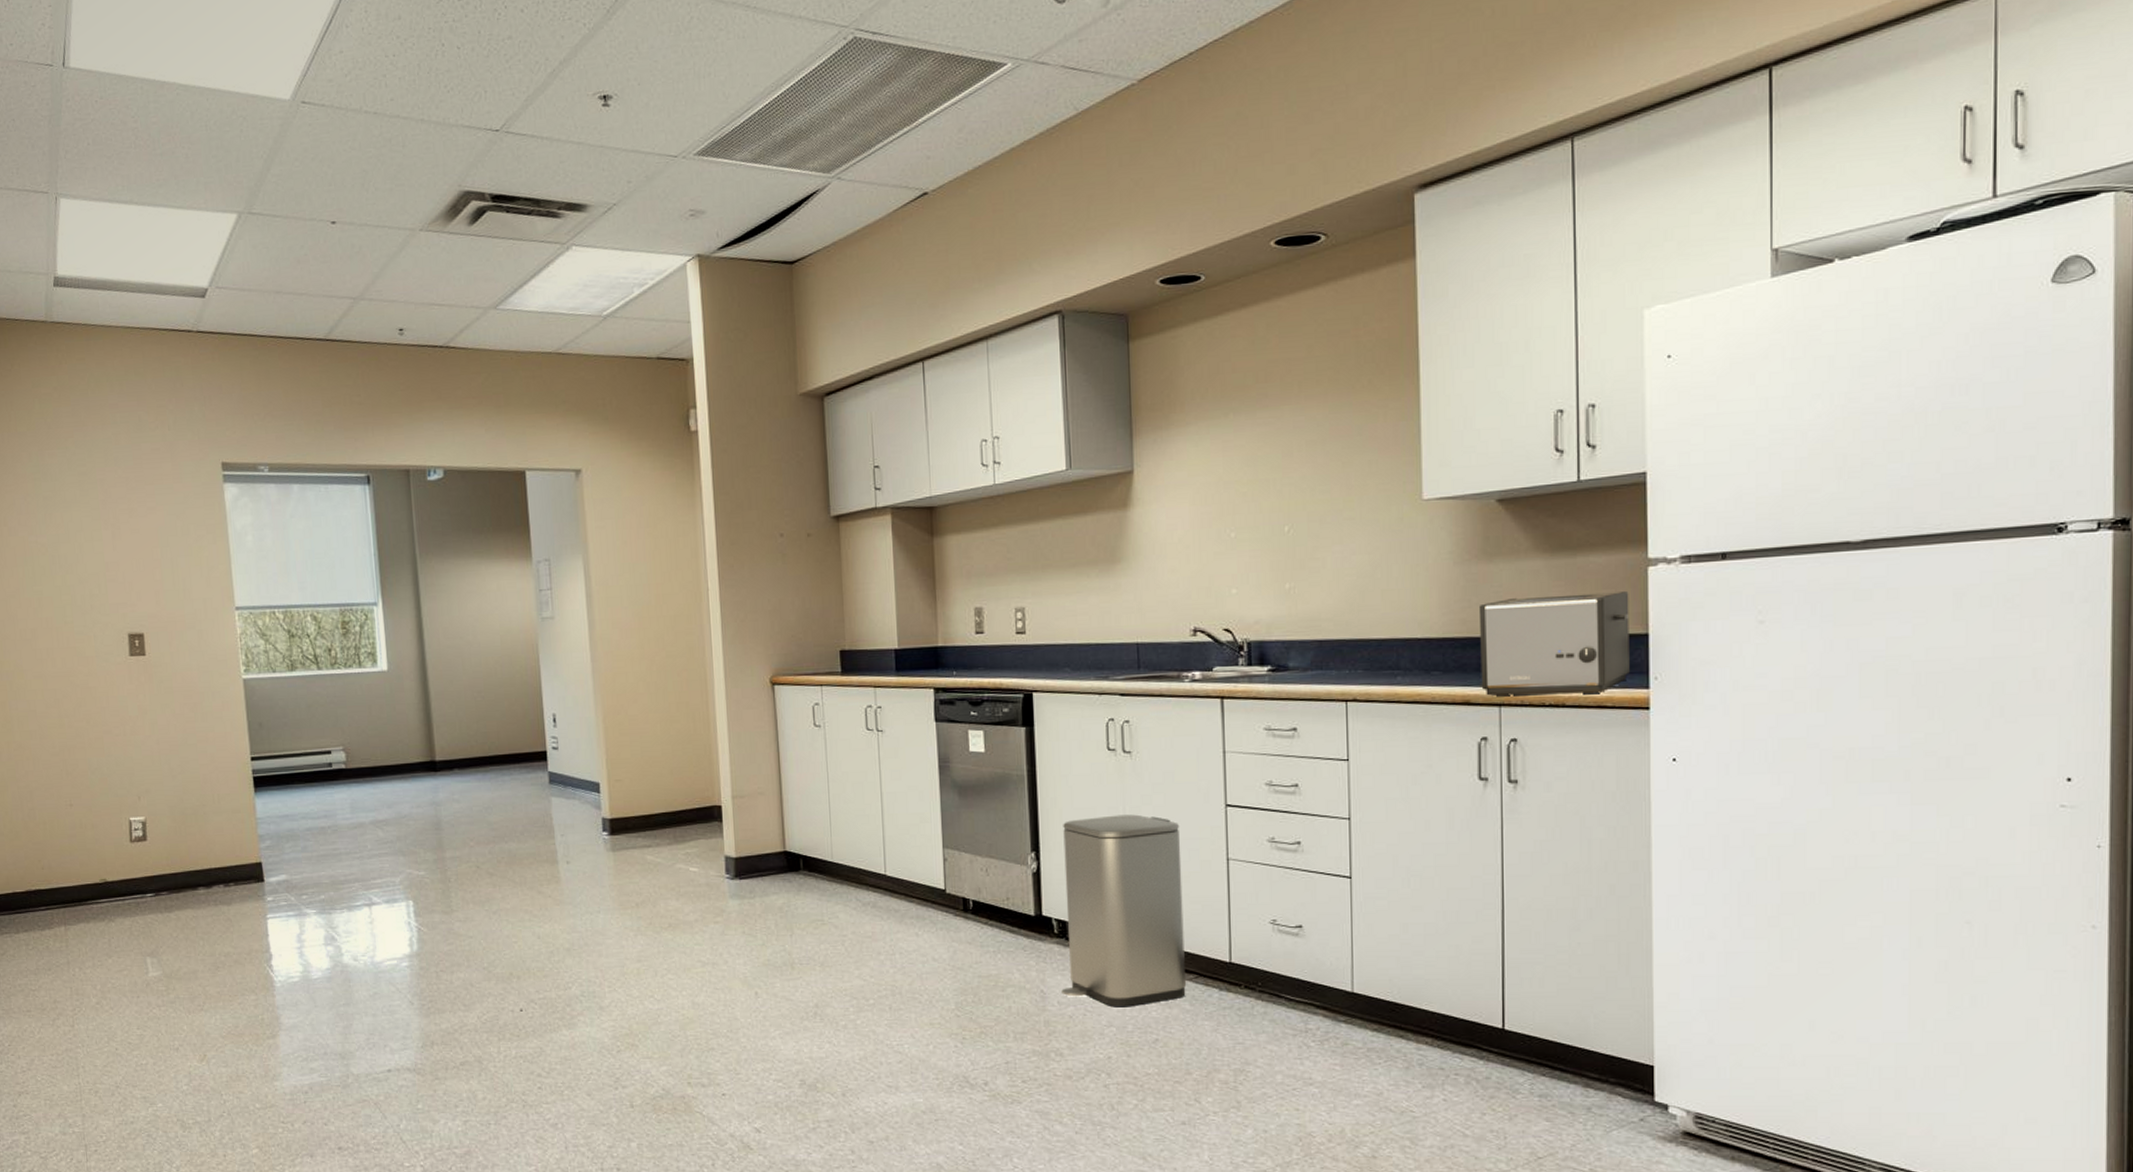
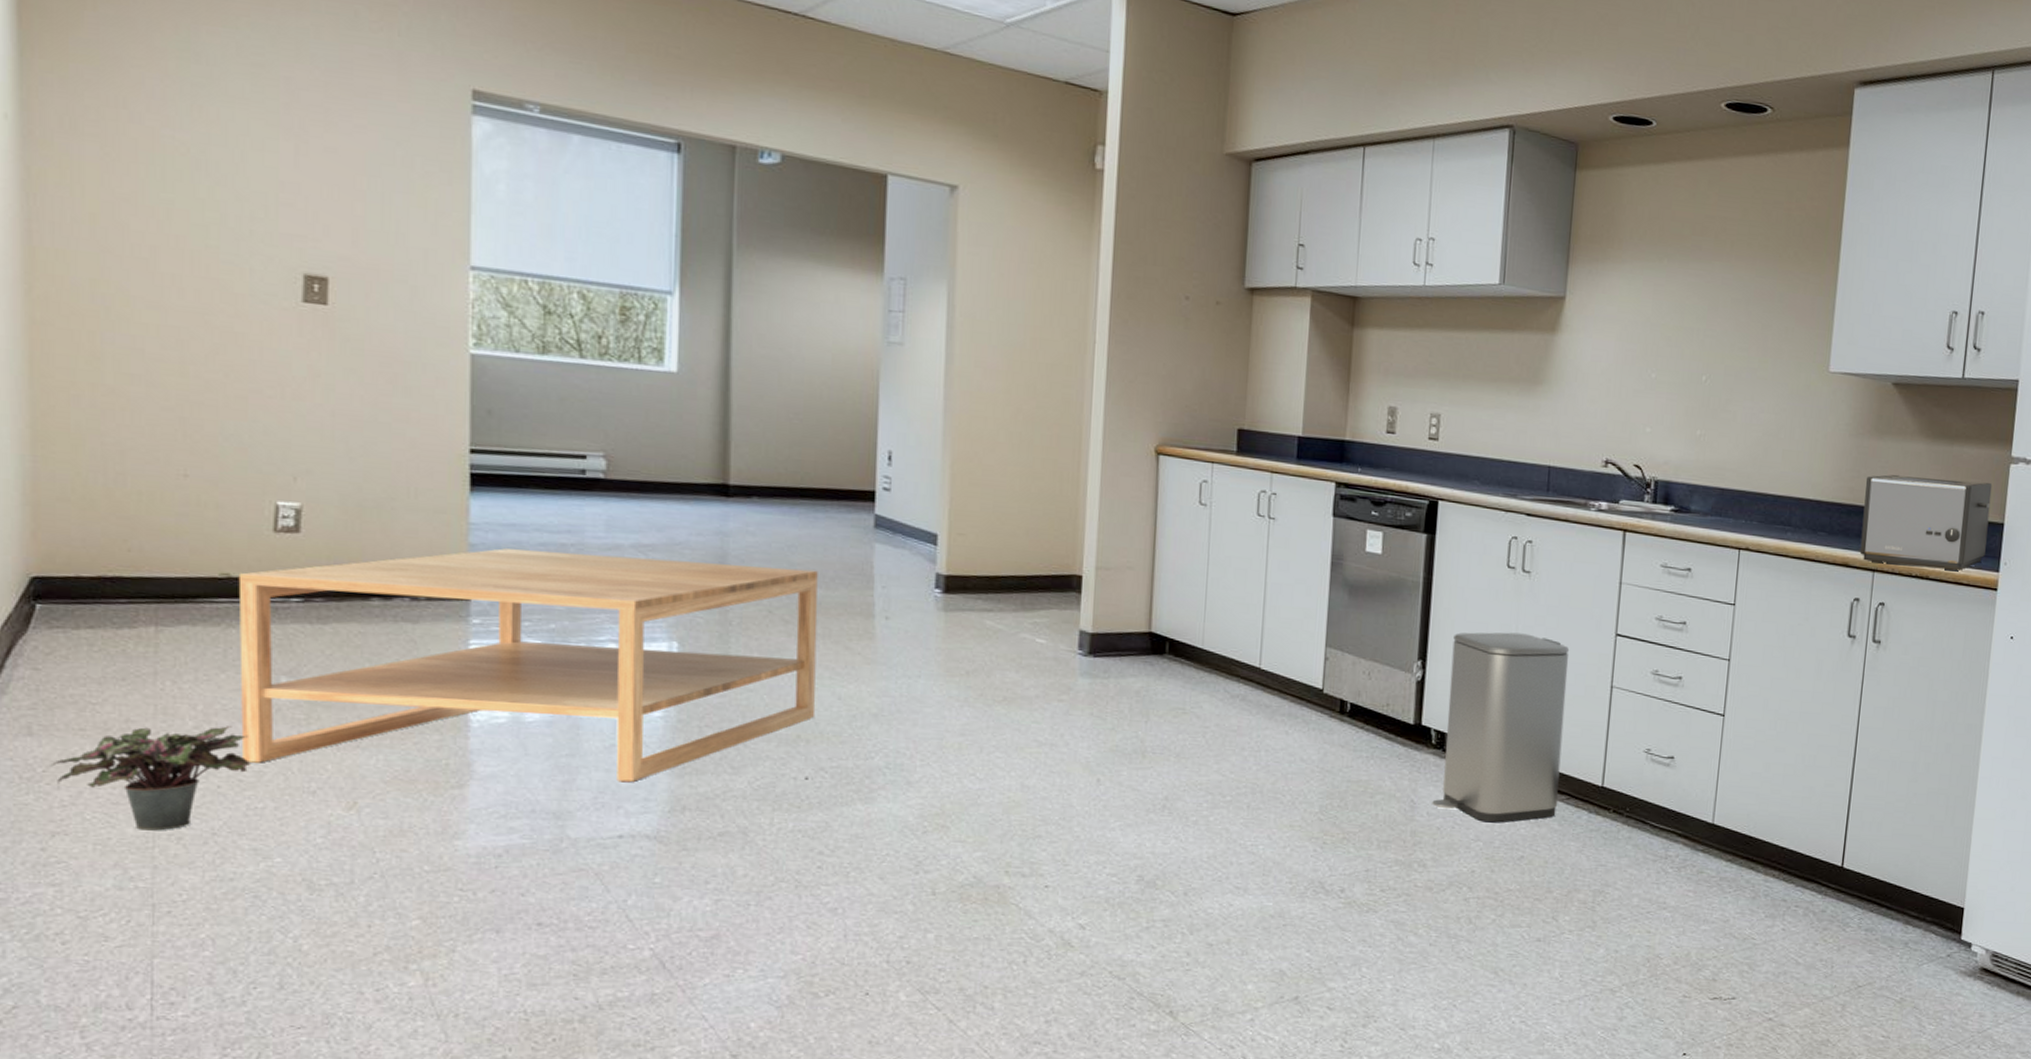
potted plant: none [12,1000,135,1087] -> present [50,726,251,831]
table: none [111,827,522,1028] -> present [238,548,818,782]

